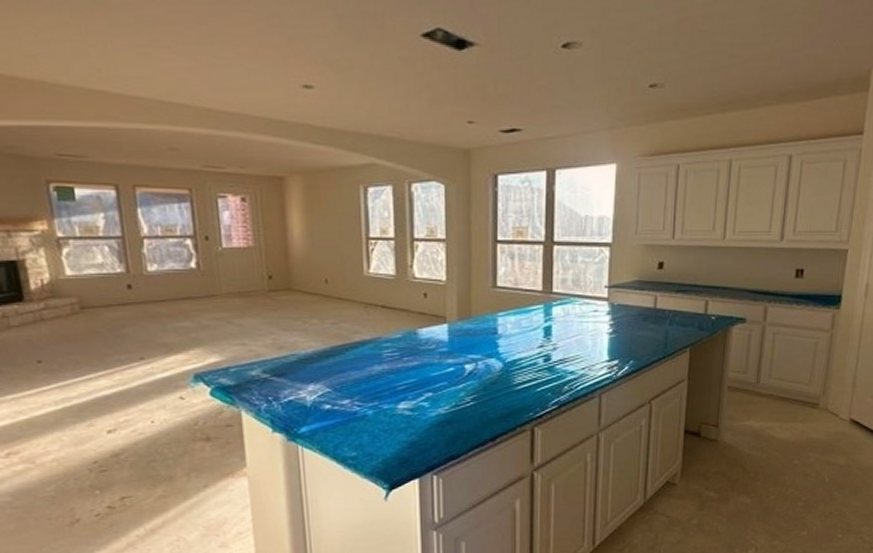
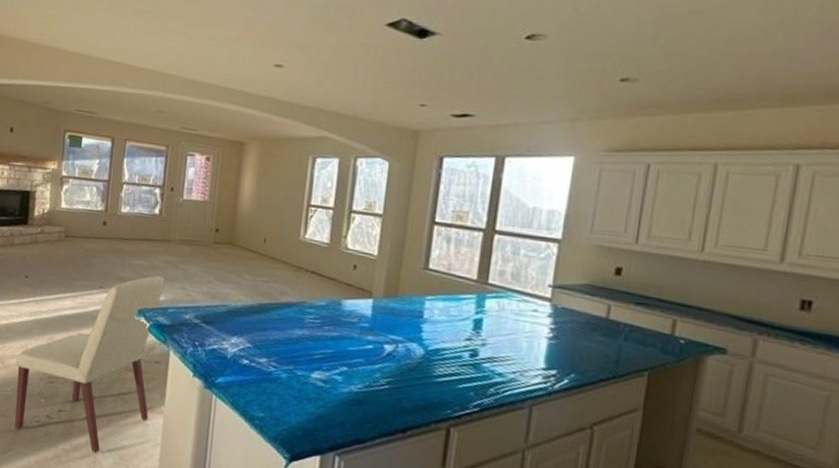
chair: none [50,336,231,531] -> present [14,276,165,453]

